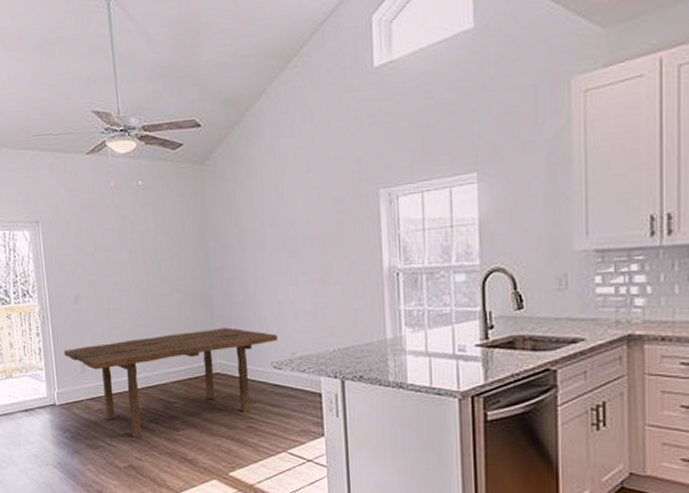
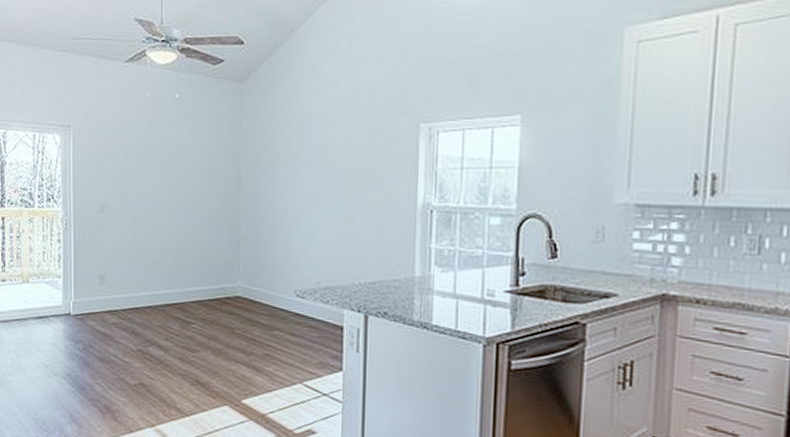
dining table: present [63,327,277,438] -> none [84,250,303,355]

